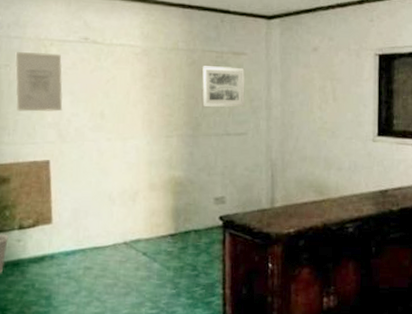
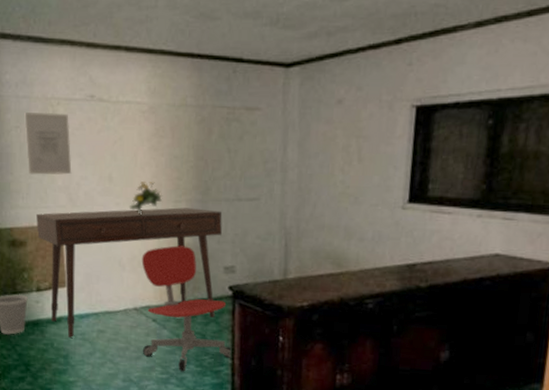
desk: none [22,142,212,277] -> present [36,207,223,338]
flowering plant: none [121,117,155,149] -> present [130,180,163,215]
office chair: none [131,178,225,305] -> present [141,245,234,372]
wall art: present [201,66,245,107] -> none [211,124,259,170]

